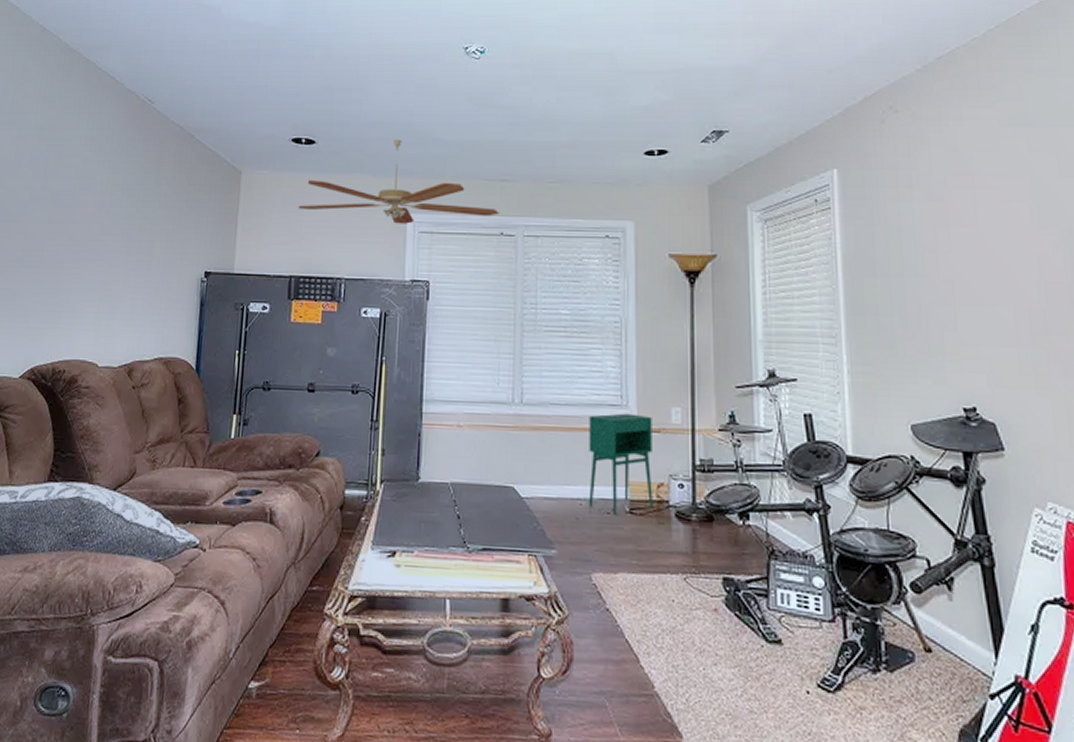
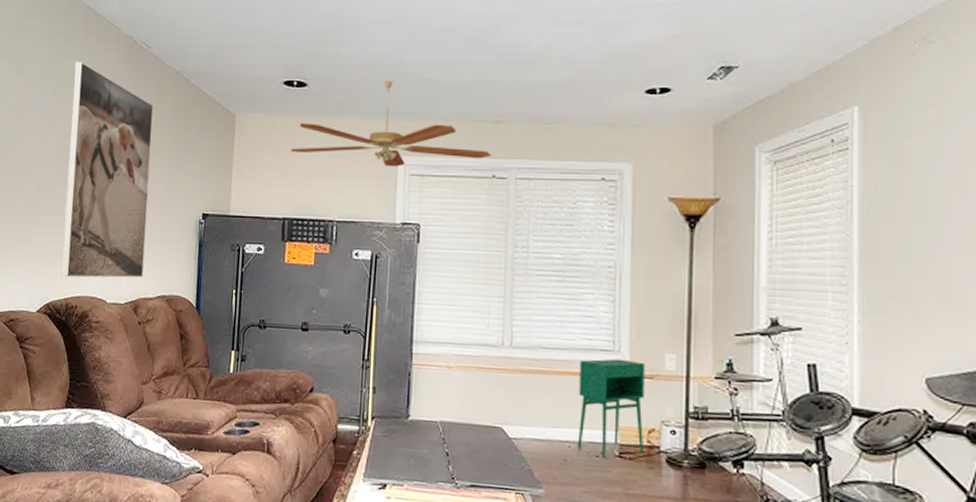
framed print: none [48,115,156,340] -> present [61,61,154,278]

